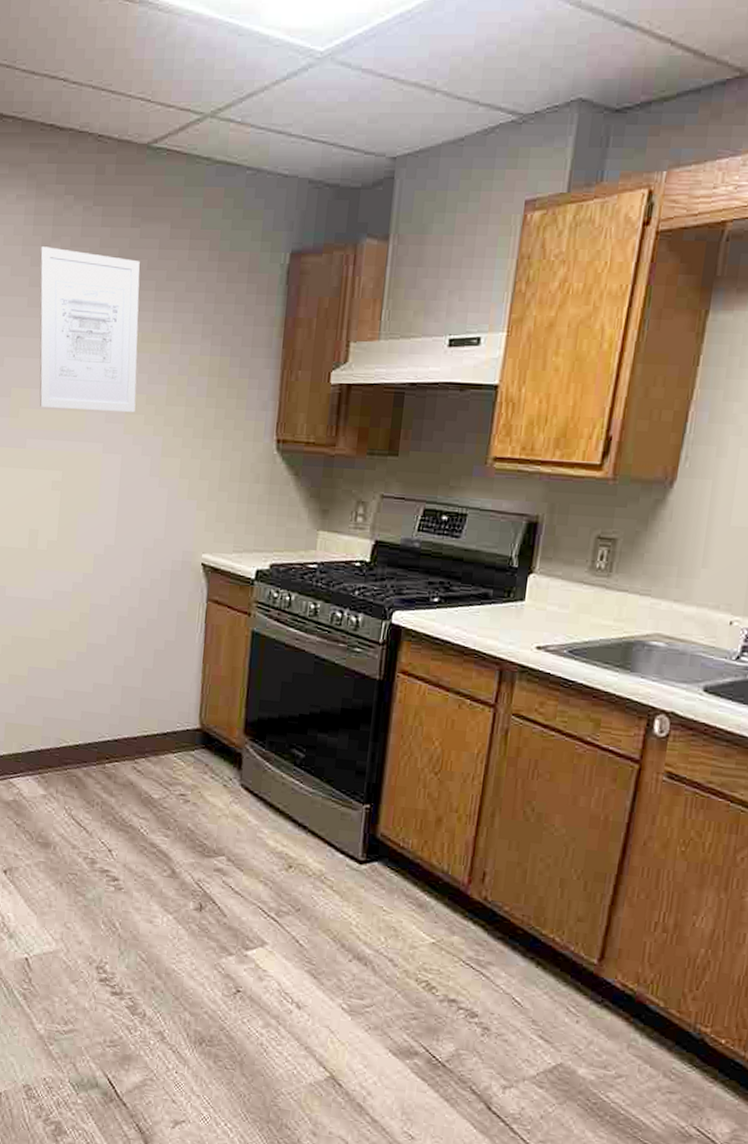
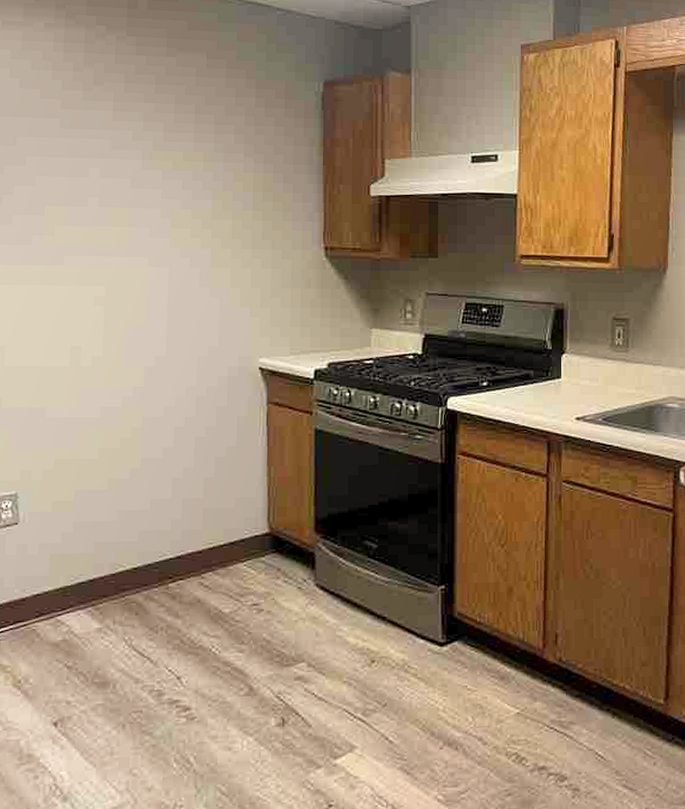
wall art: present [39,246,140,413] -> none [71,71,181,227]

